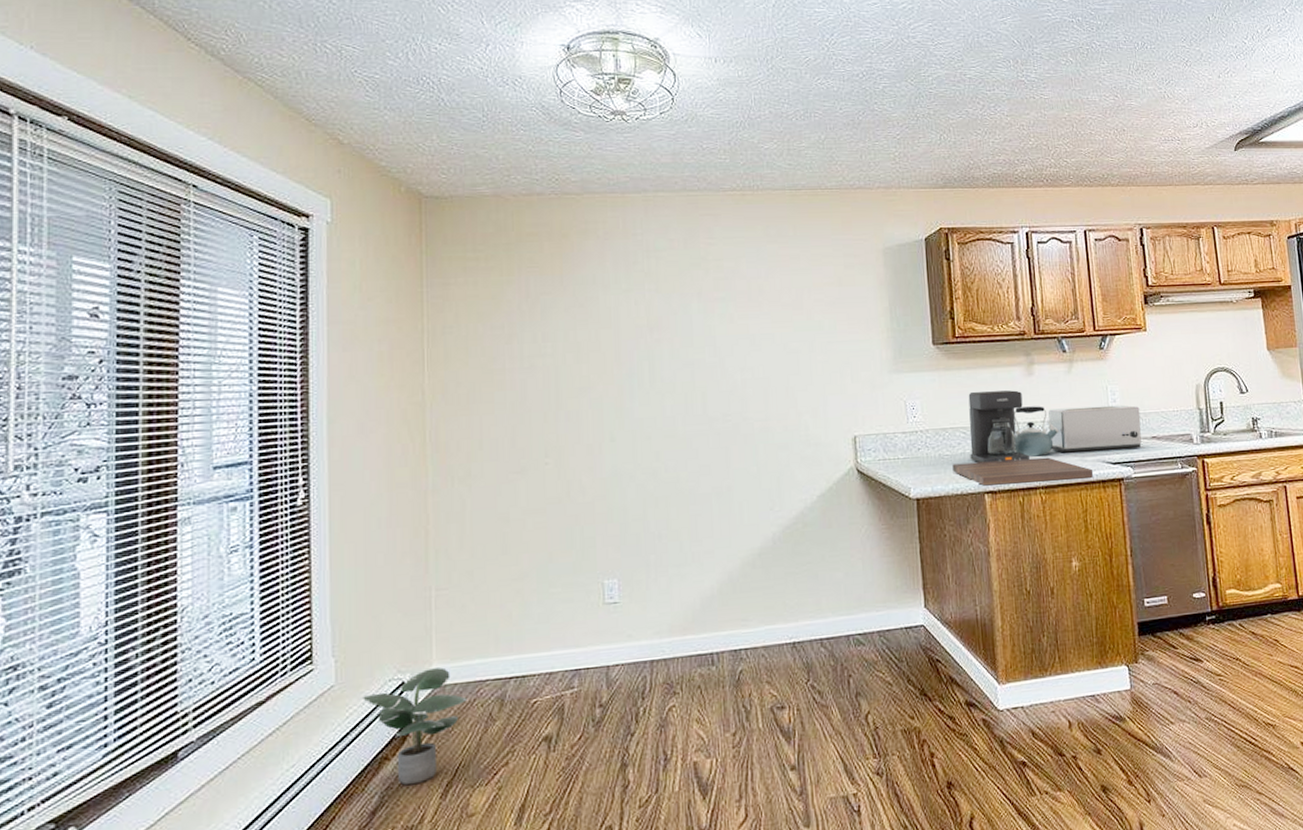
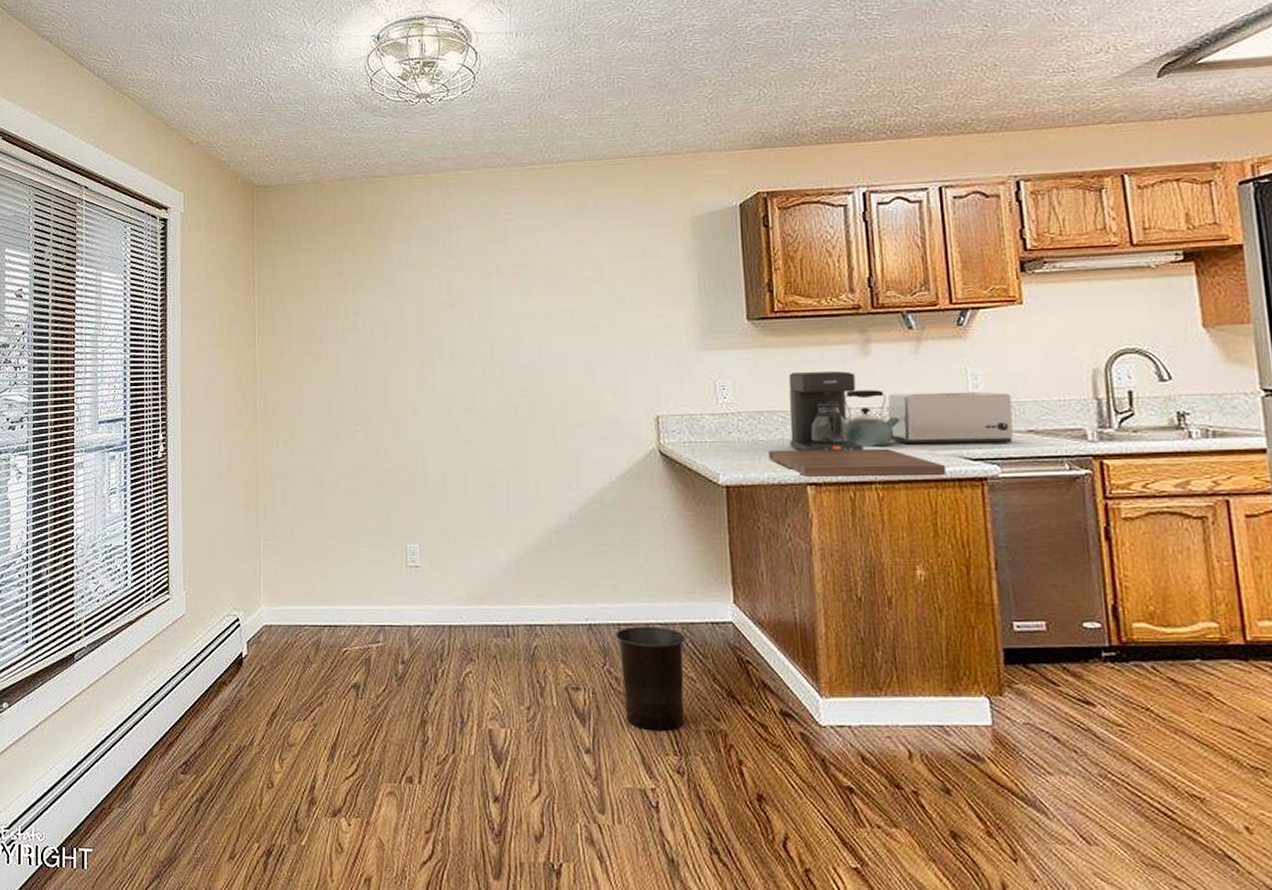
potted plant: present [363,667,467,786] -> none [207,609,289,710]
waste bin: none [818,637,884,738] -> present [615,626,687,730]

